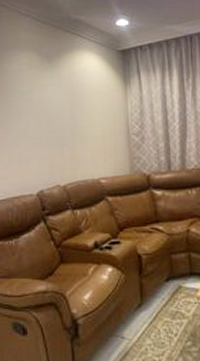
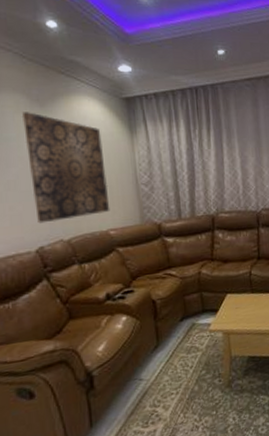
wall art: none [33,68,102,169] -> present [21,112,110,224]

